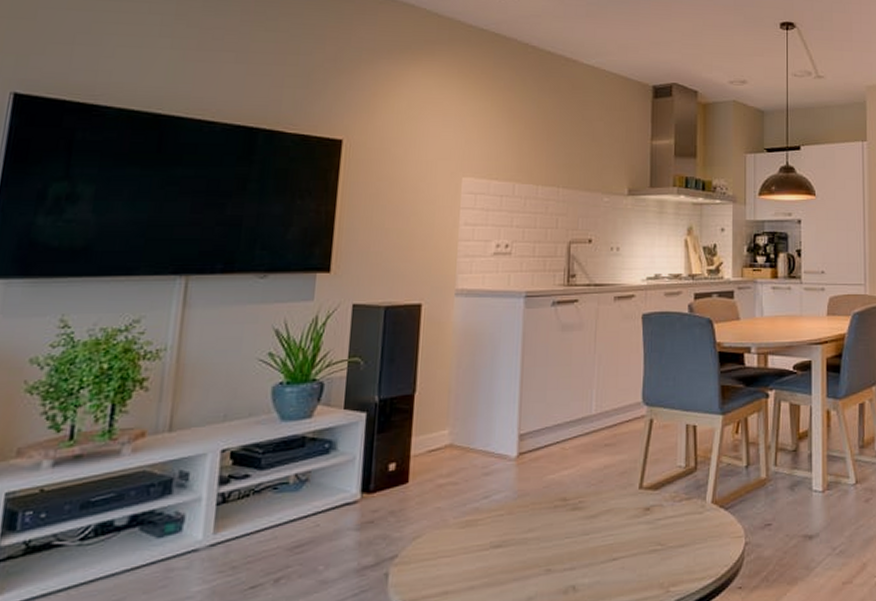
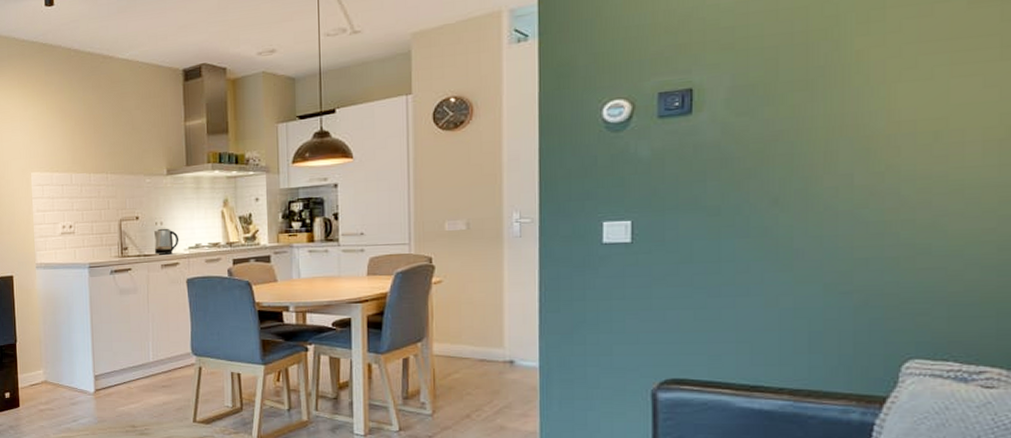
kettle: none [607,254,637,285] -> present [153,228,180,255]

